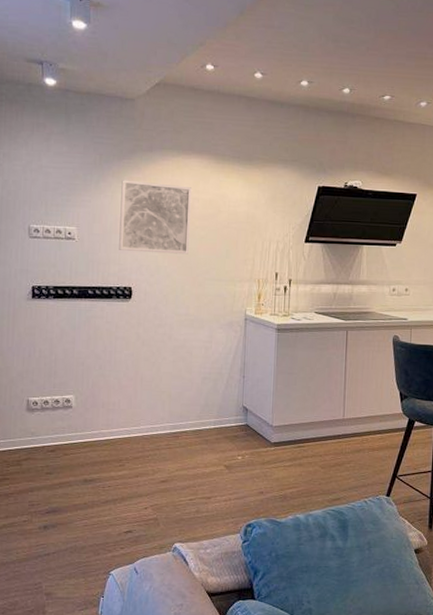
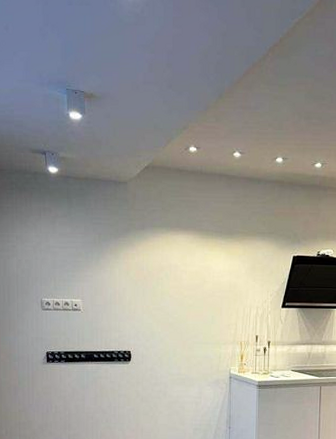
wall art: present [119,180,192,255] -> none [118,256,180,321]

